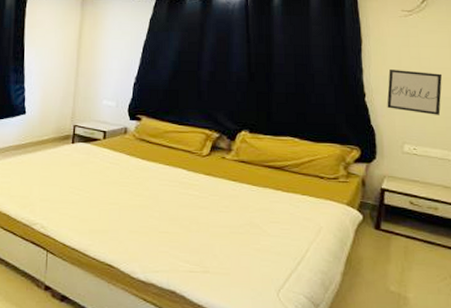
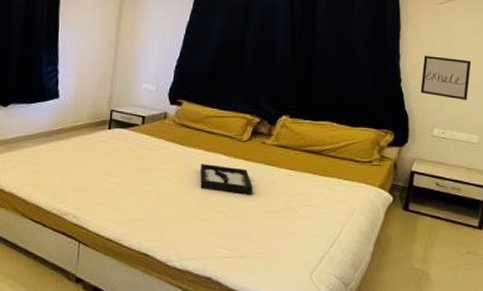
decorative tray: none [161,177,214,211] -> present [200,163,253,196]

